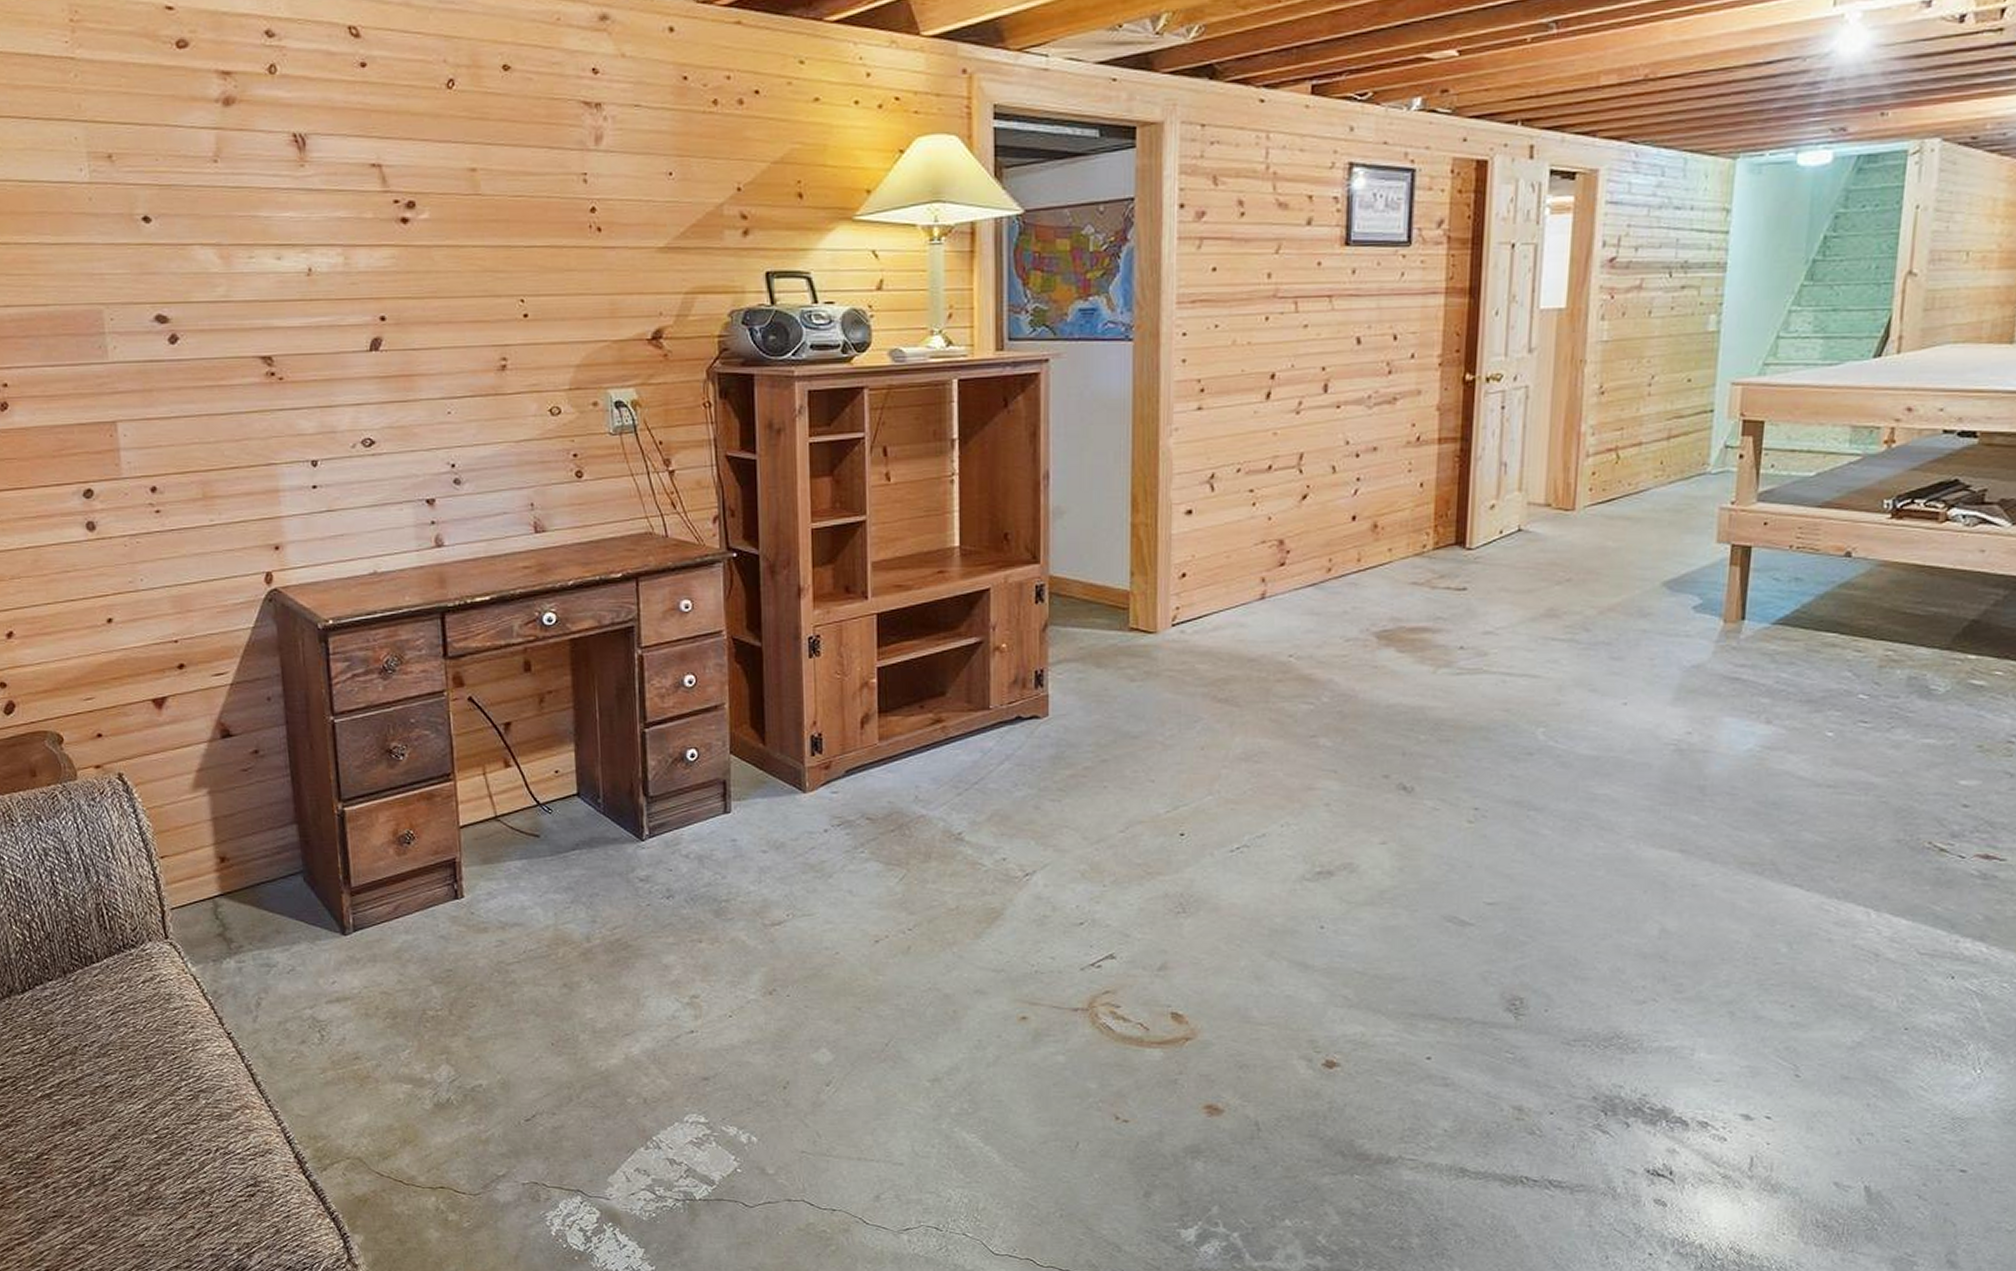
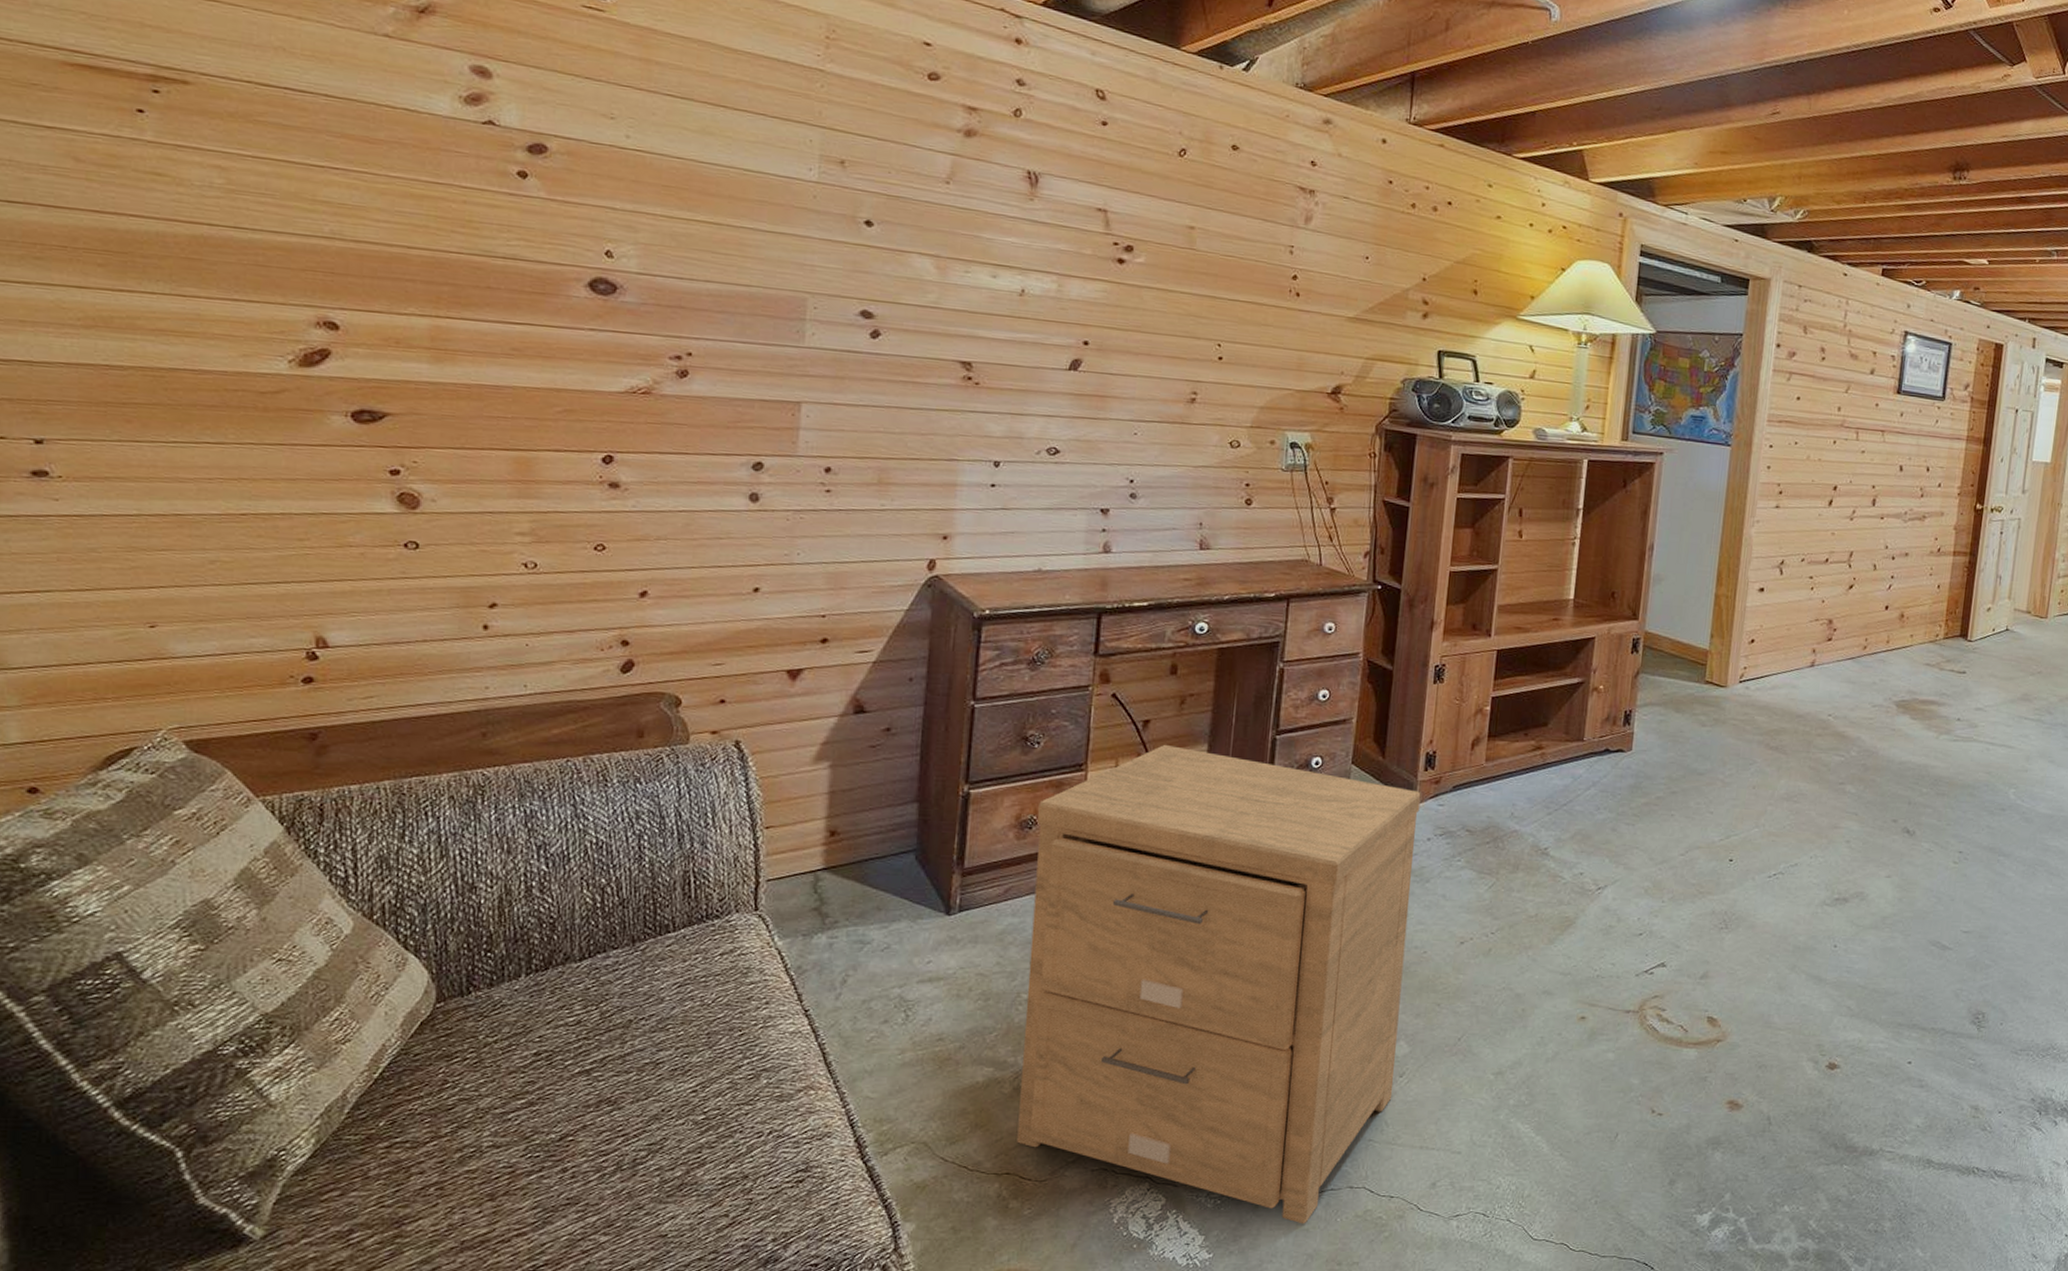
side table: none [413,746,821,1238] -> present [1017,744,1421,1224]

